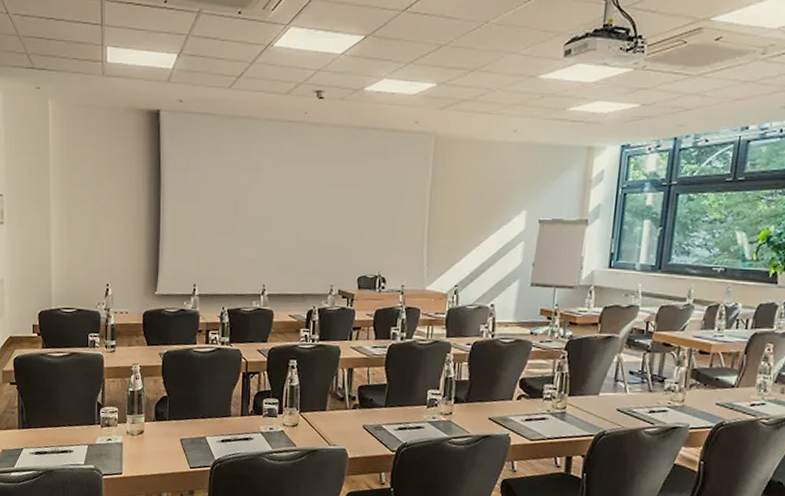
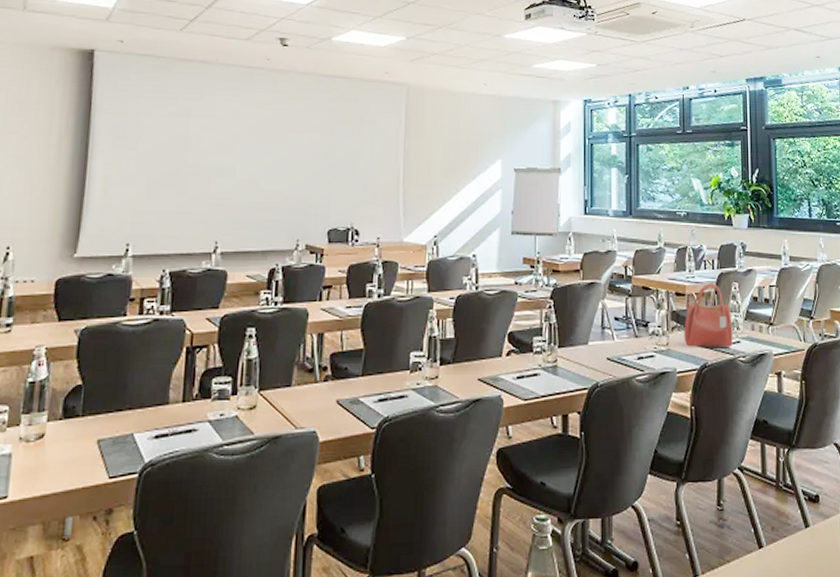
handbag: none [702,343,760,409] -> present [684,283,733,348]

